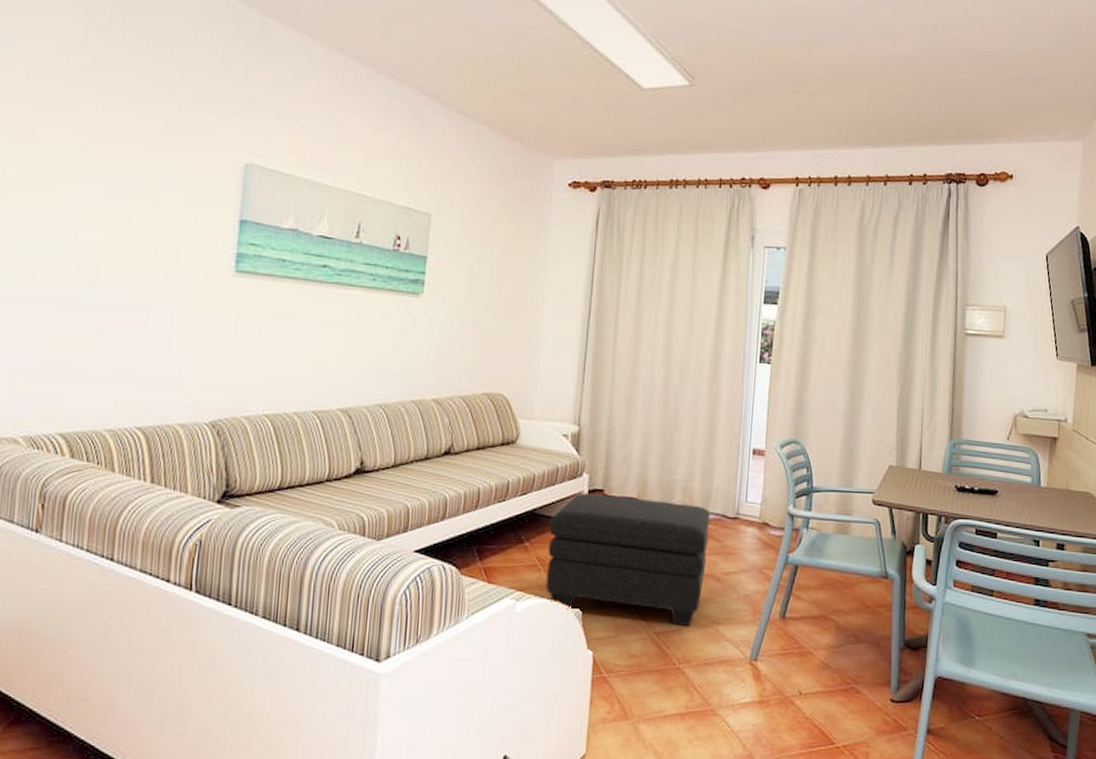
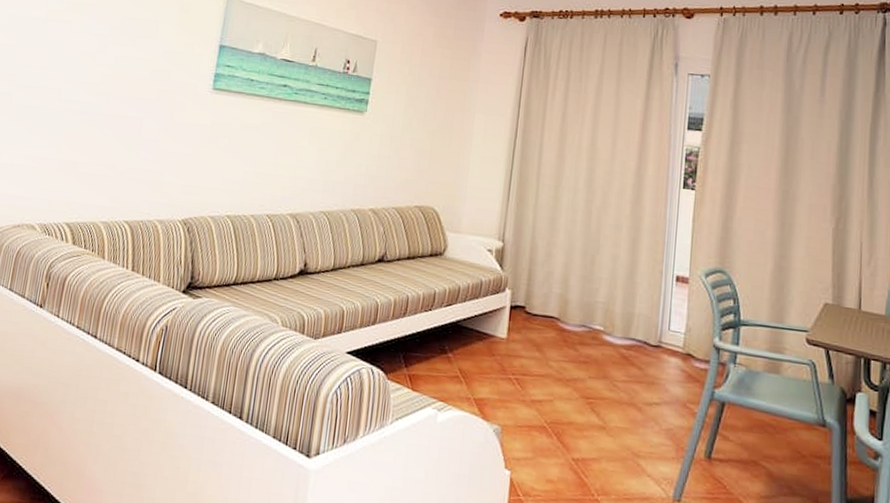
ottoman: present [545,493,710,627] -> none [466,308,632,457]

